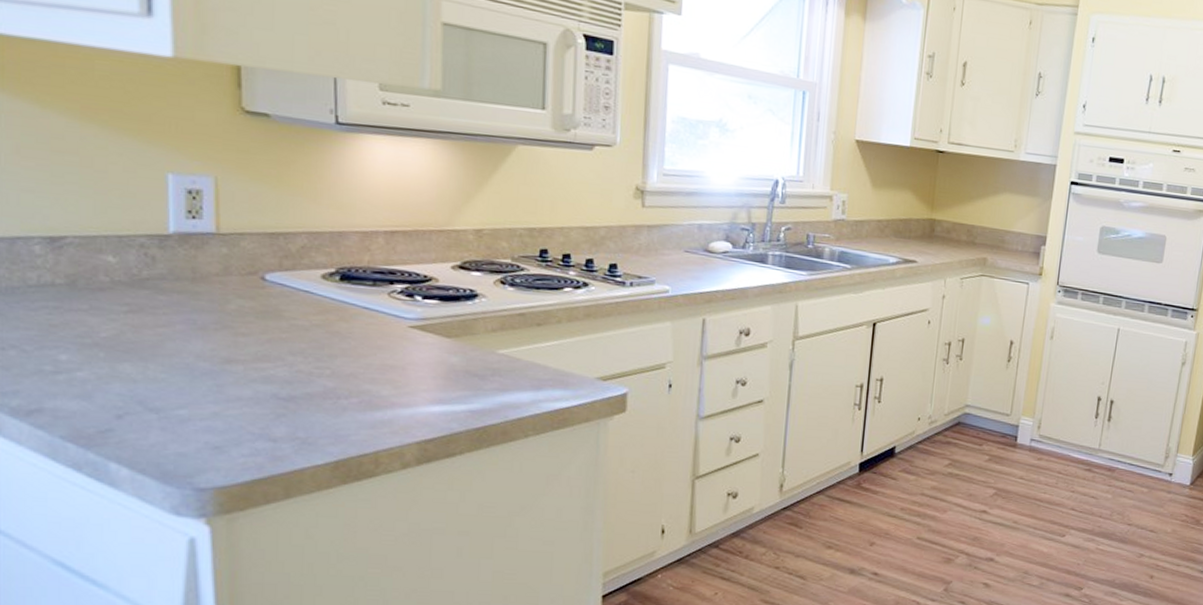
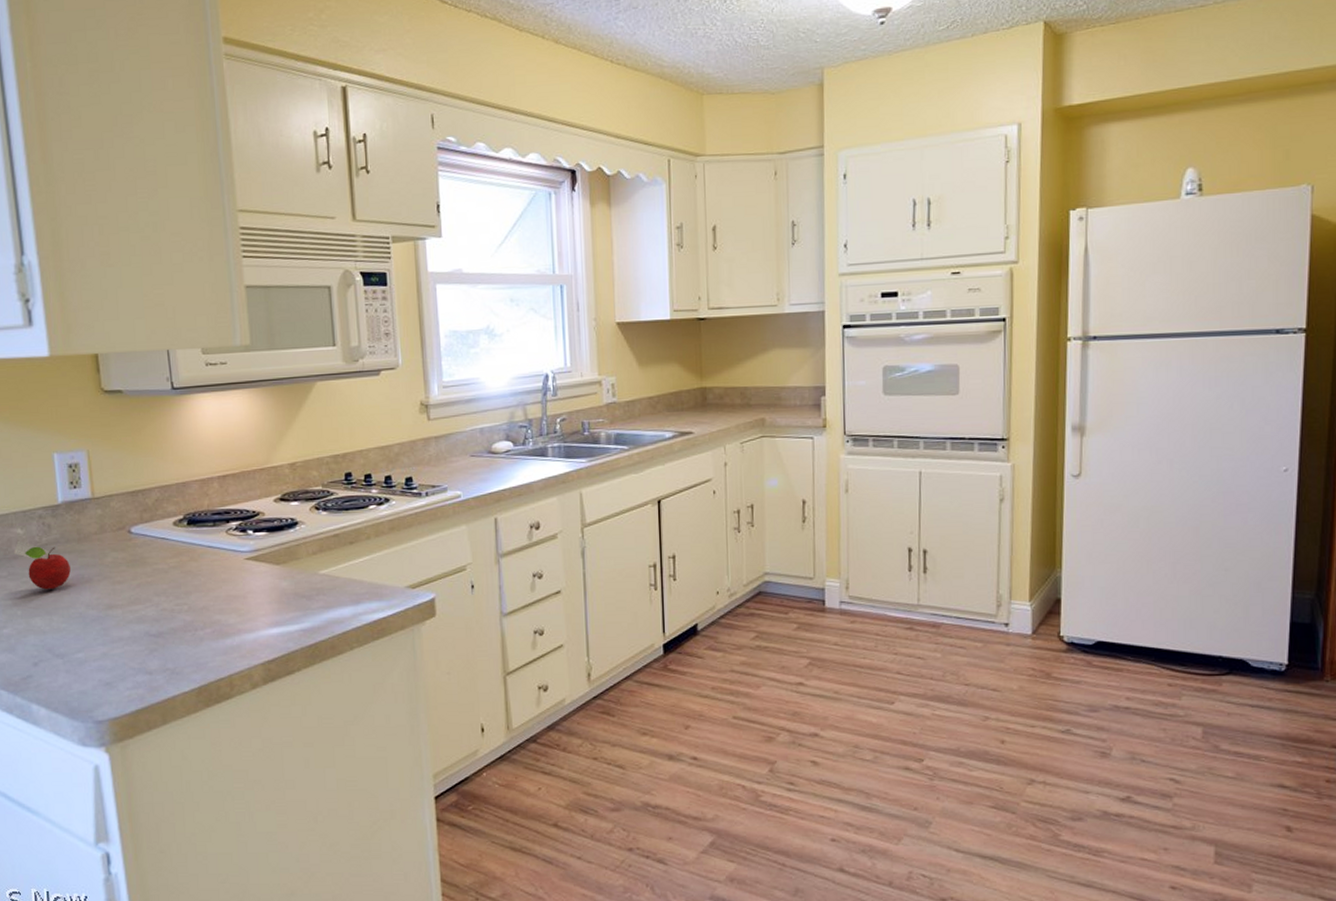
fruit: none [99,271,178,333] -> present [13,541,71,590]

